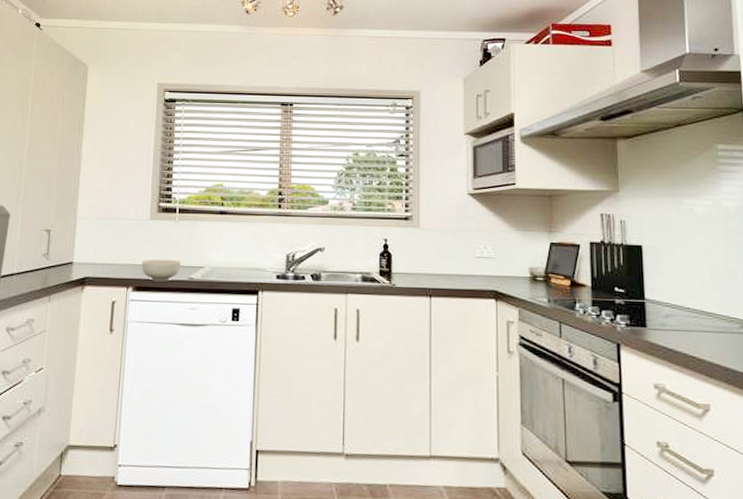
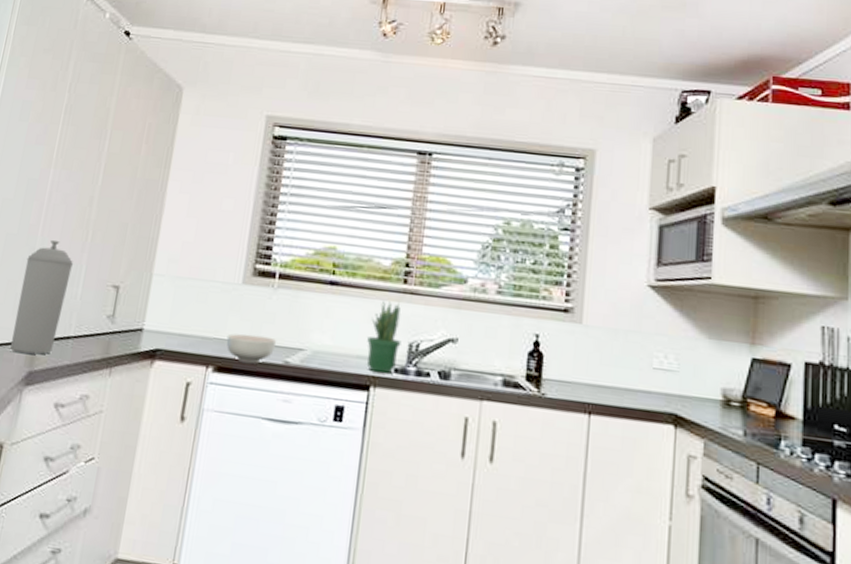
planter: none [253,223,280,279] -> present [367,301,401,373]

